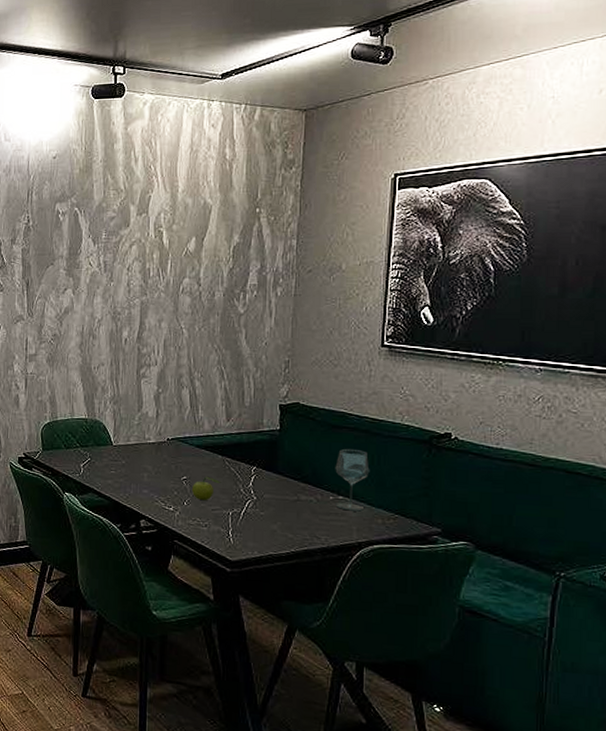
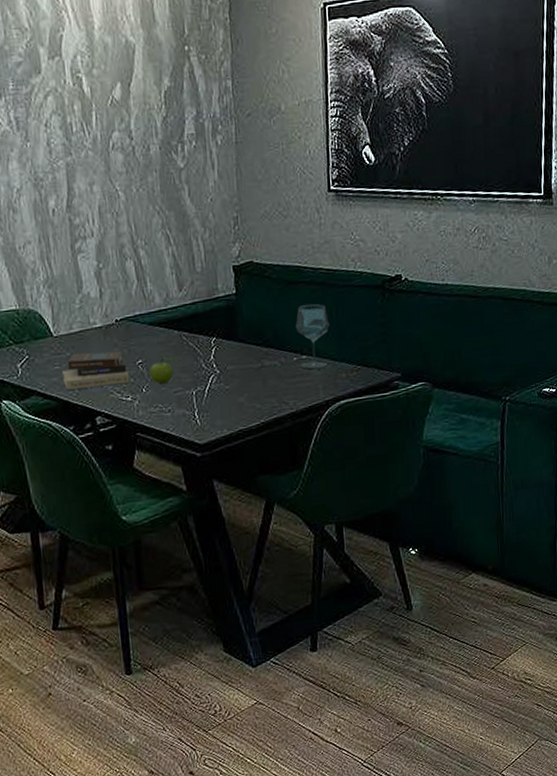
books: none [117,462,173,495] -> present [62,350,129,390]

